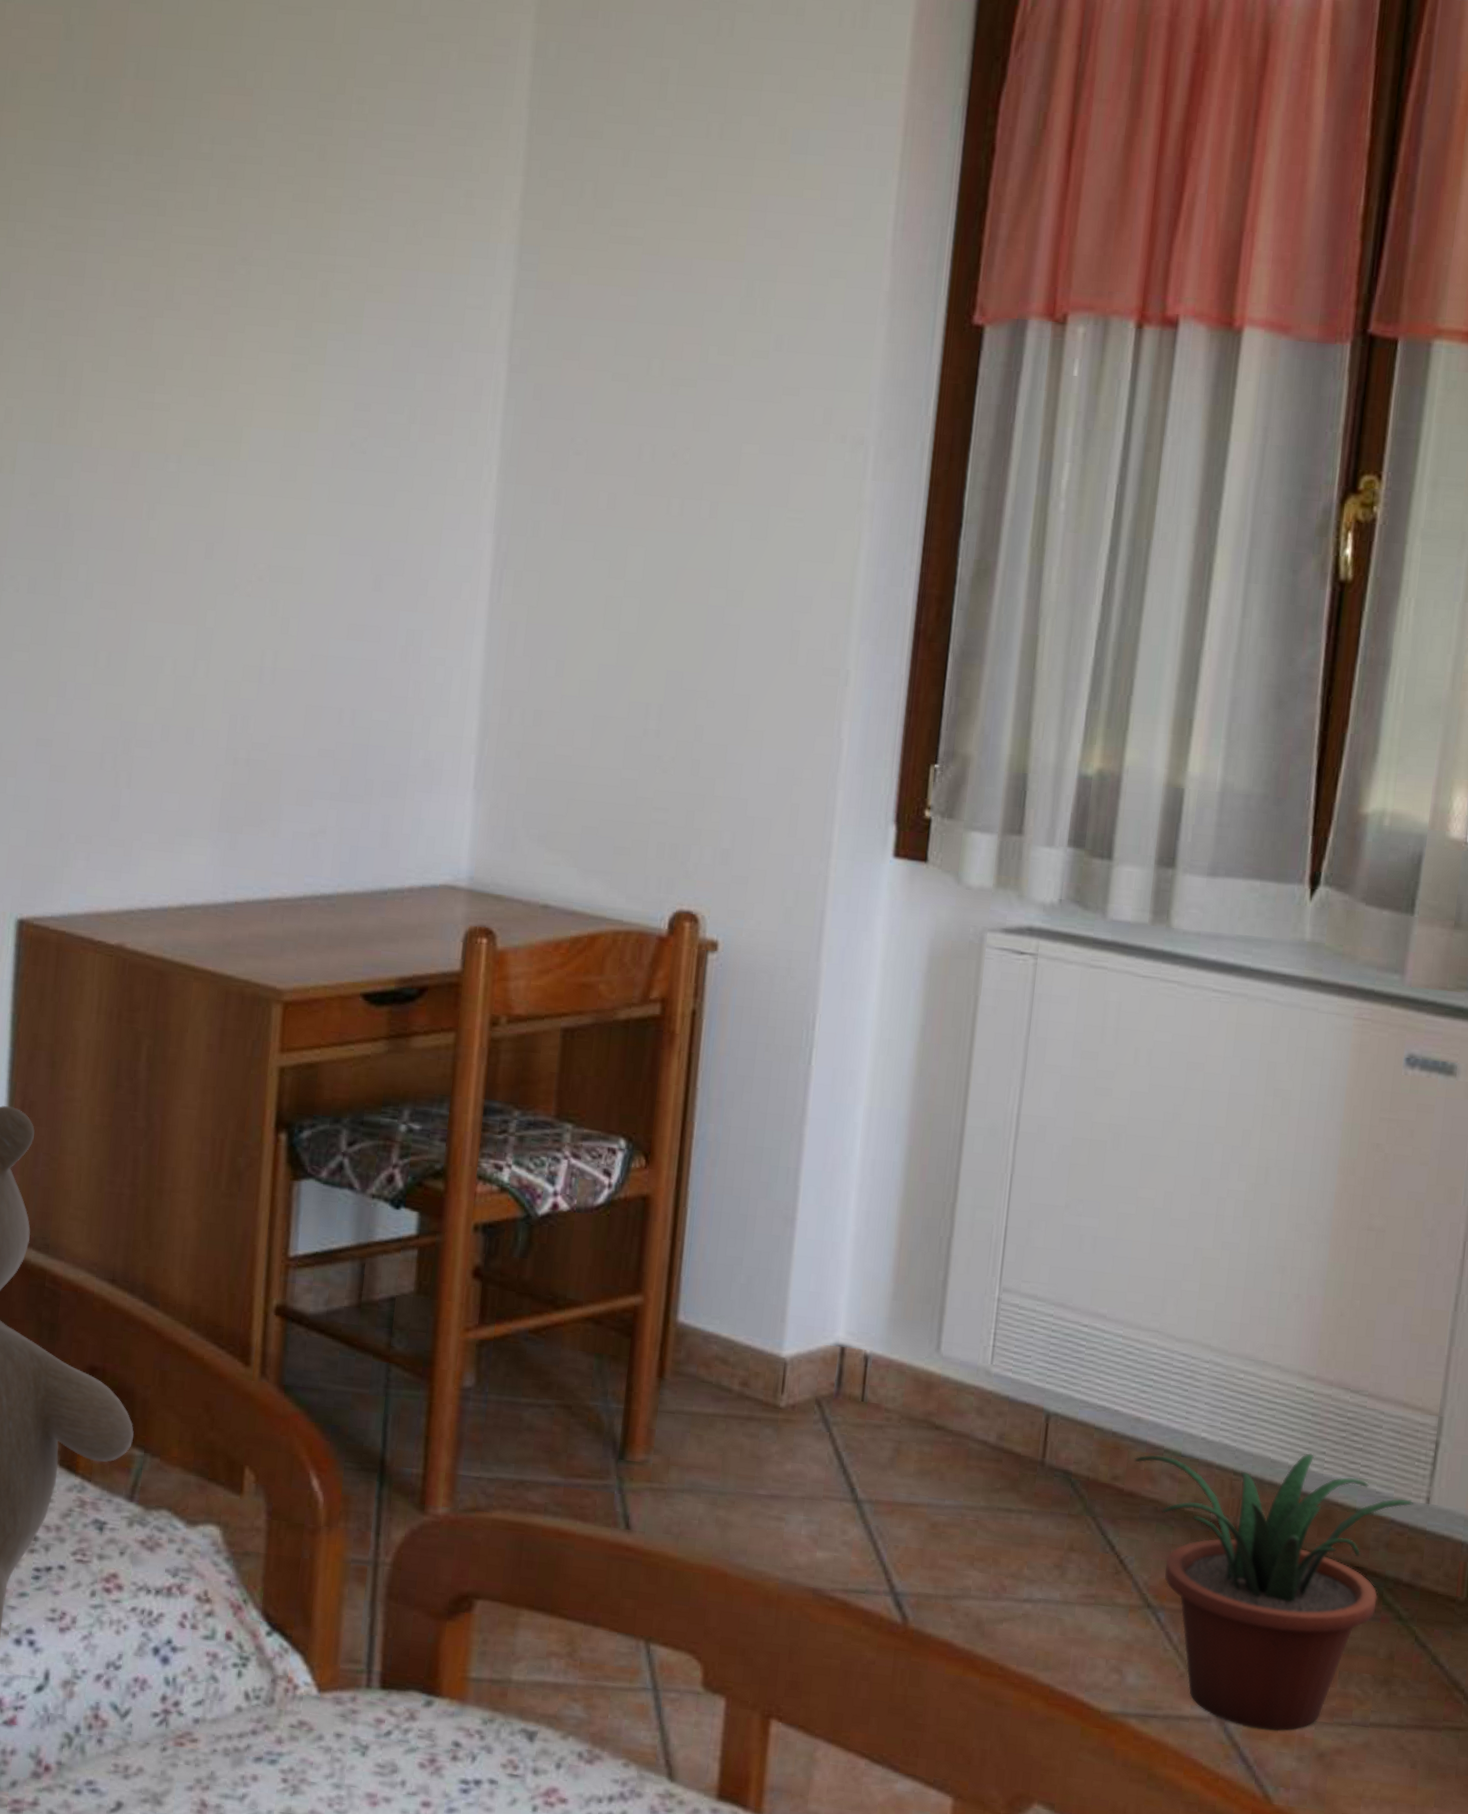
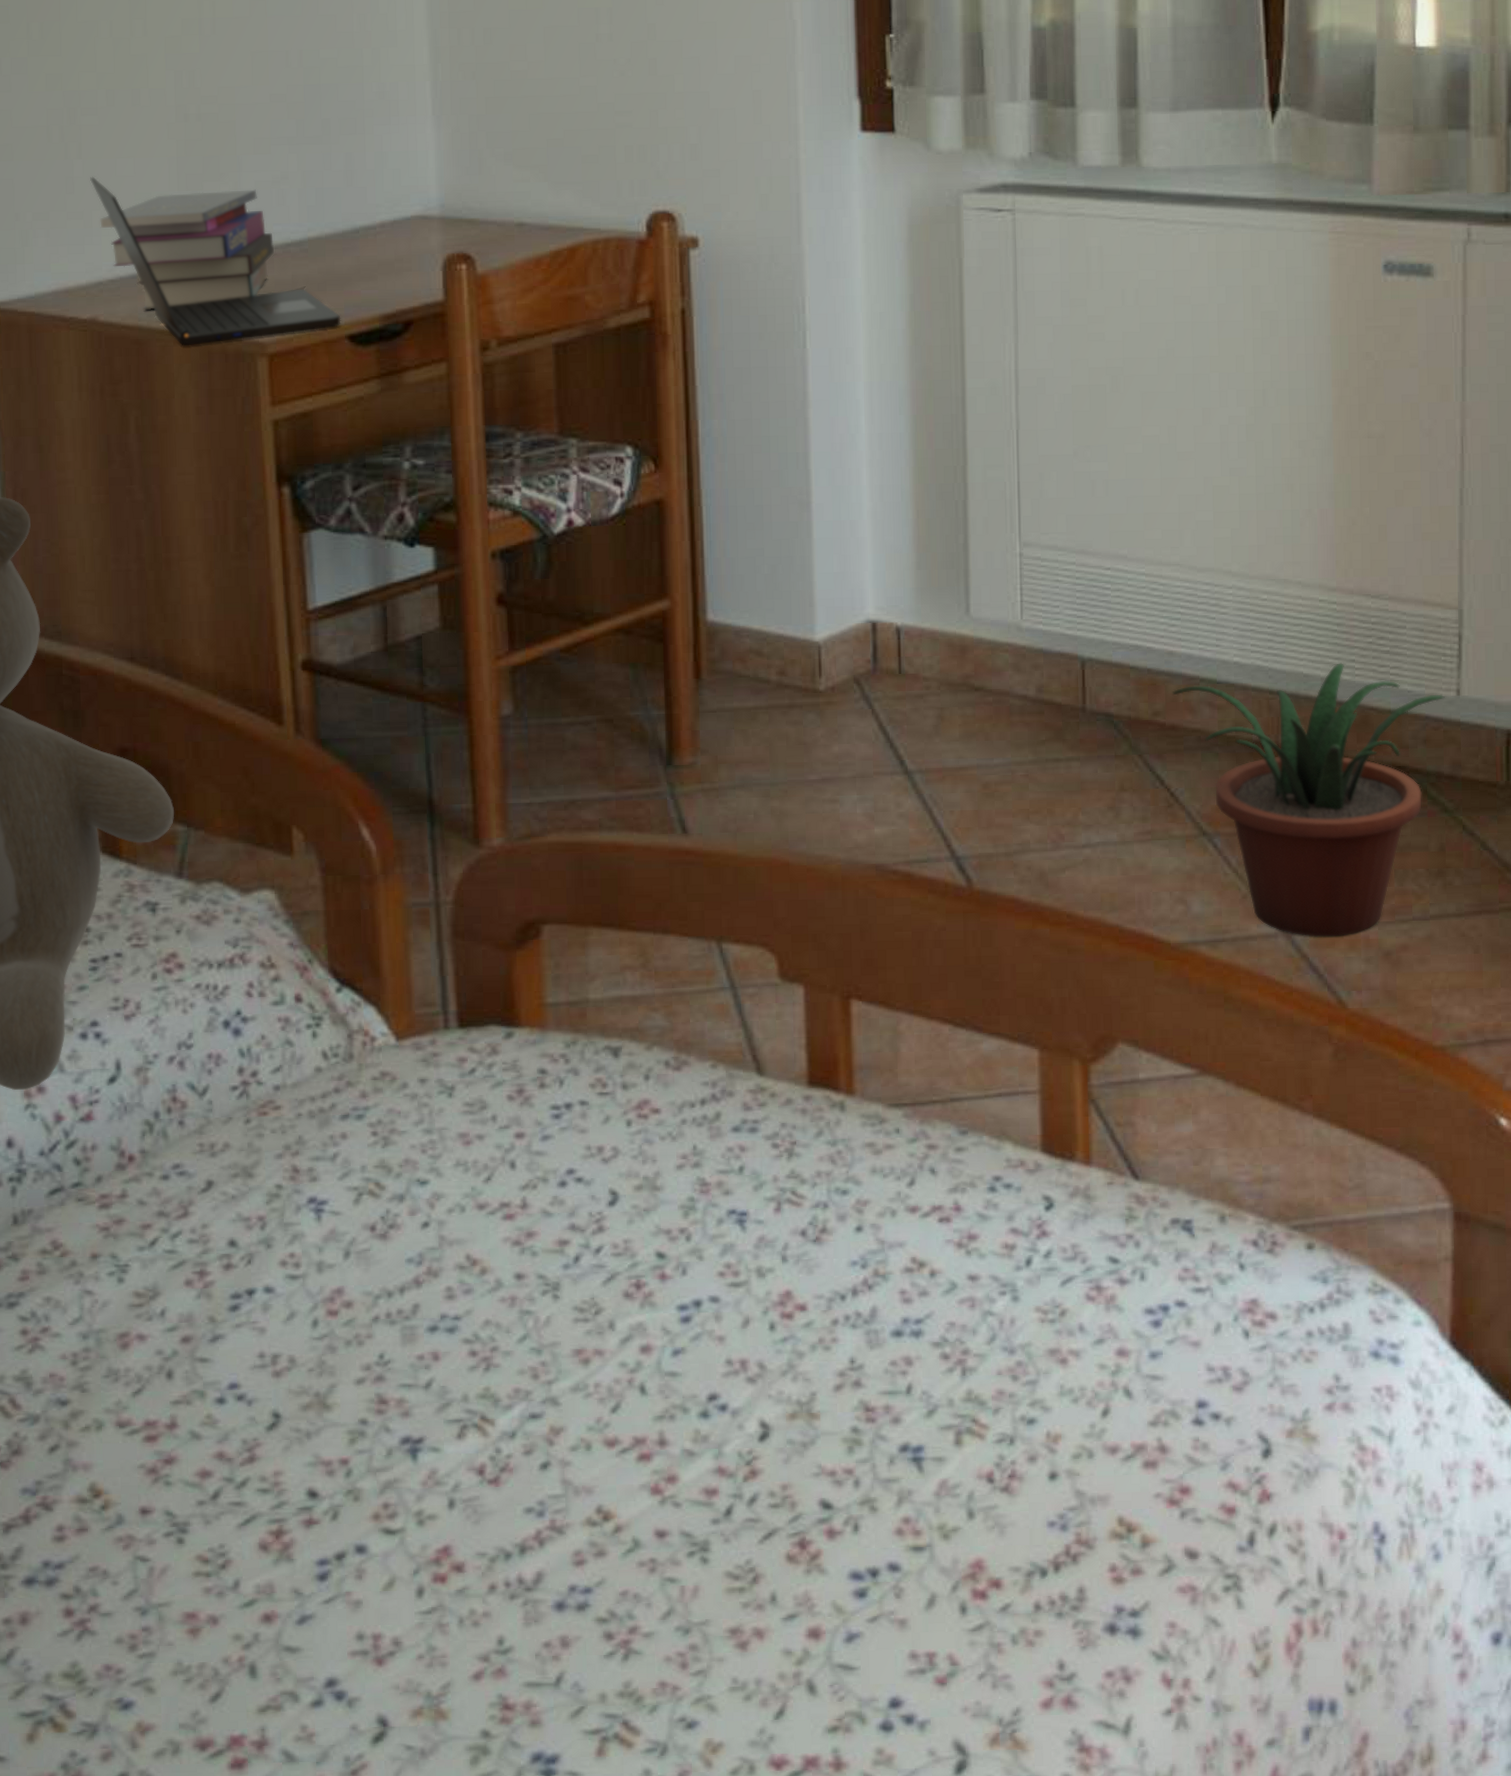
laptop: none [135,807,359,984] -> present [90,176,341,346]
books: none [139,833,303,945] -> present [100,189,274,311]

